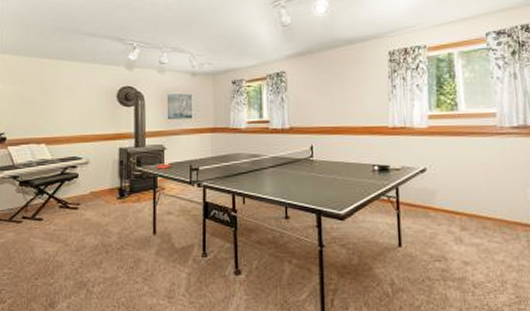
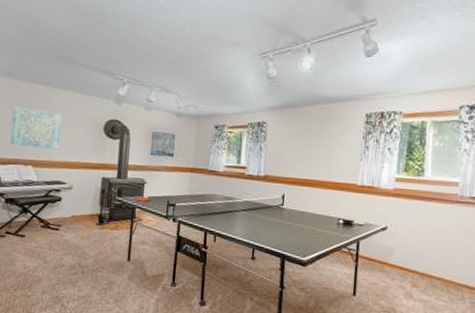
wall art: none [21,83,72,125] -> present [10,106,62,149]

